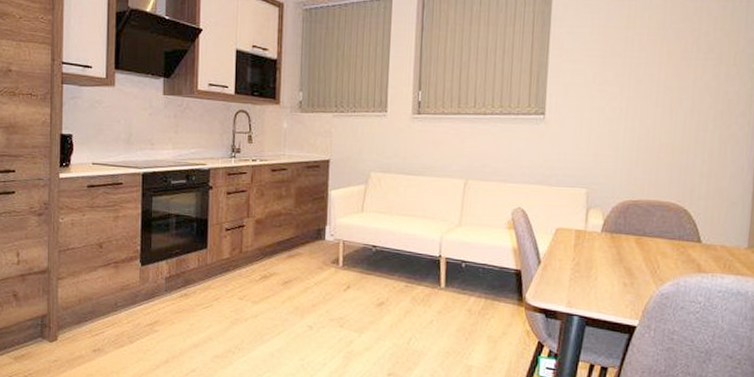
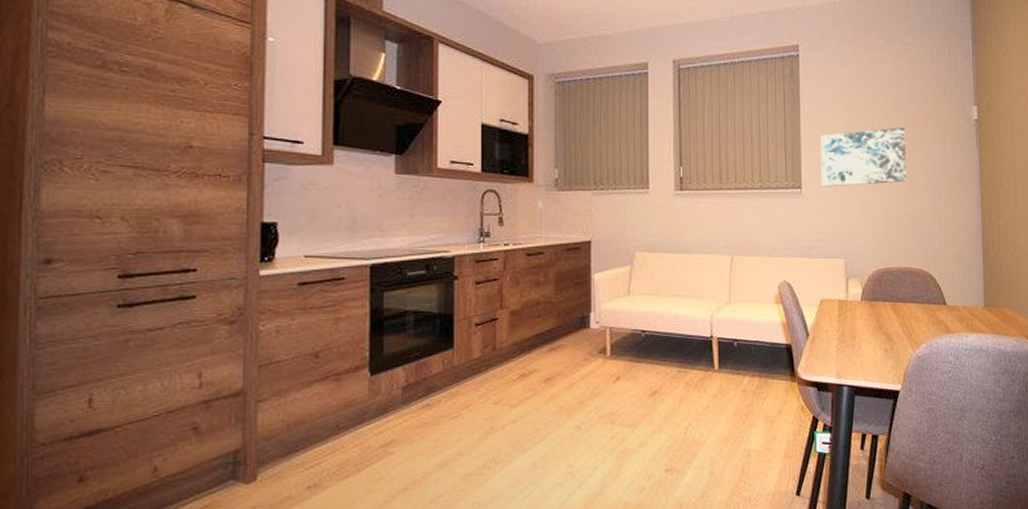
wall art: none [567,50,671,114] -> present [821,127,906,187]

